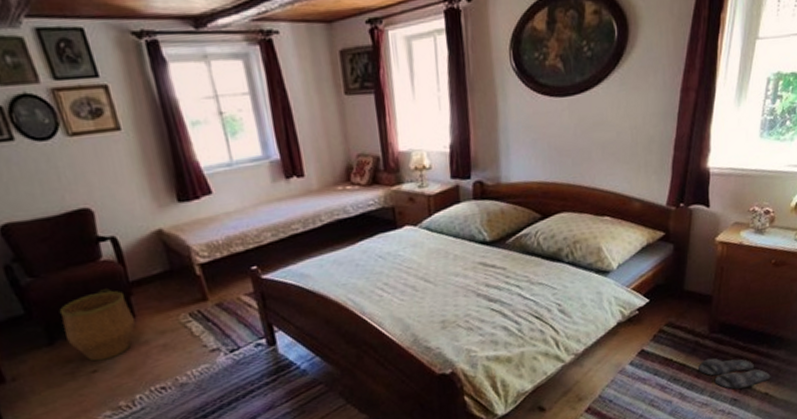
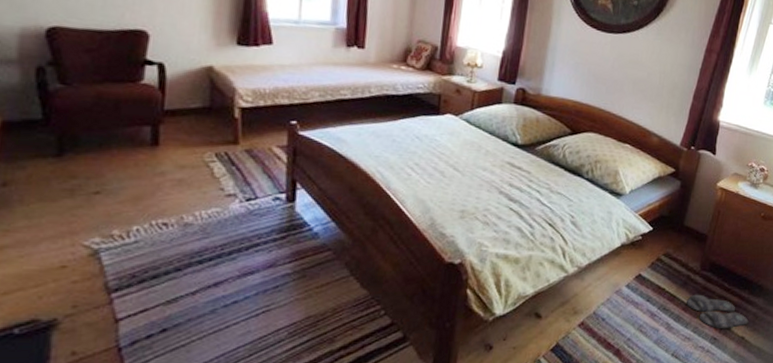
basket: present [59,289,136,362] -> none [78,111,158,184]

